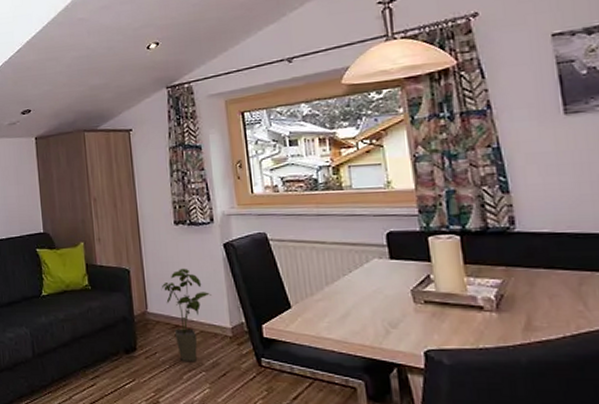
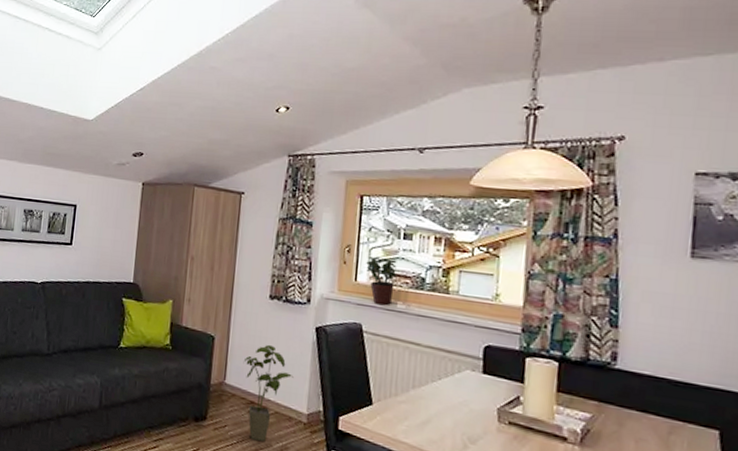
potted plant: none [259,166,292,212] -> present [366,256,399,306]

